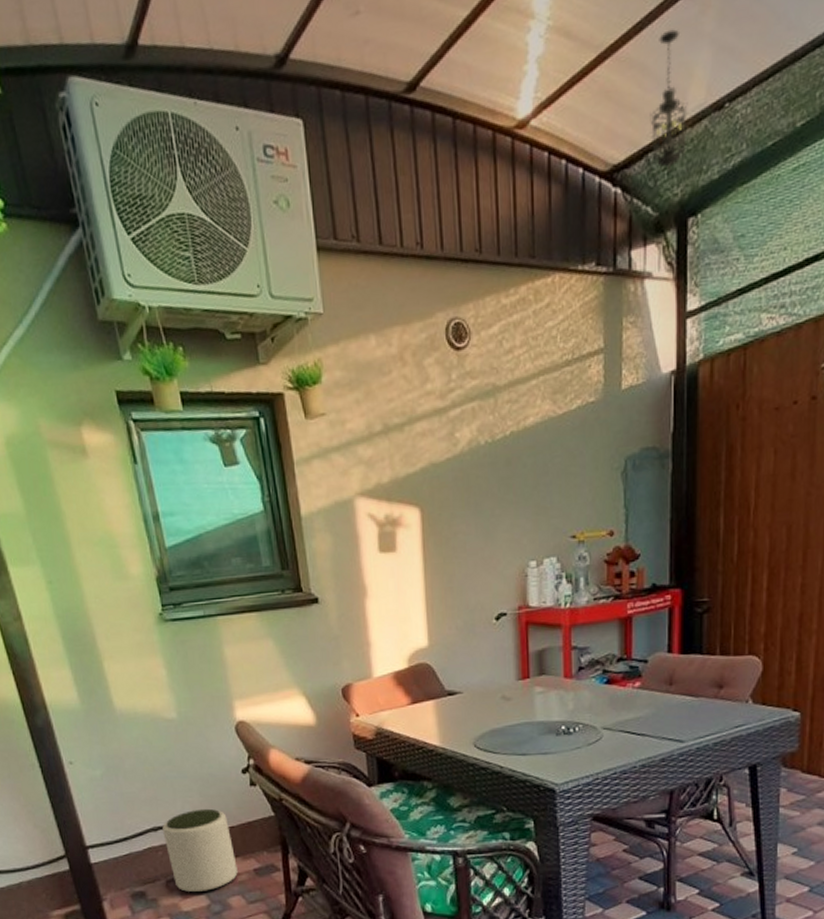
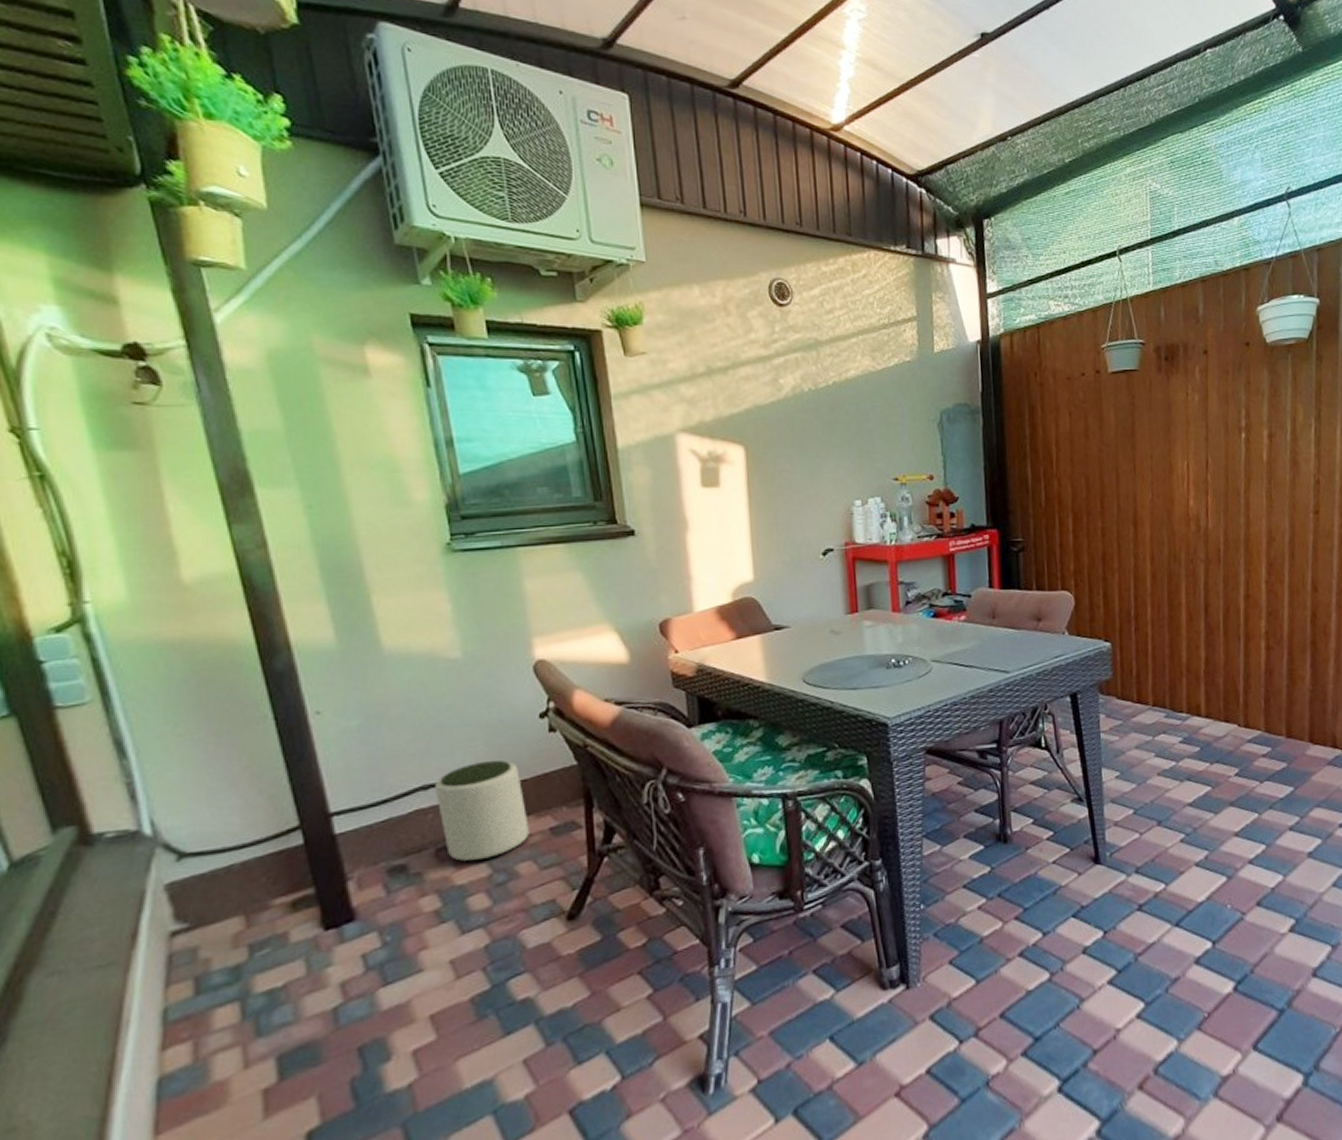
hanging lantern: present [650,29,688,173] -> none [946,76,979,183]

